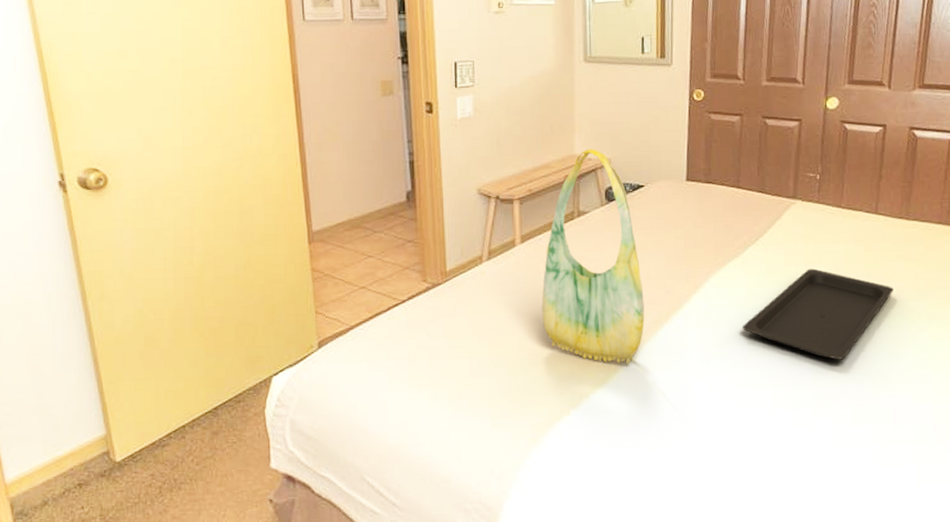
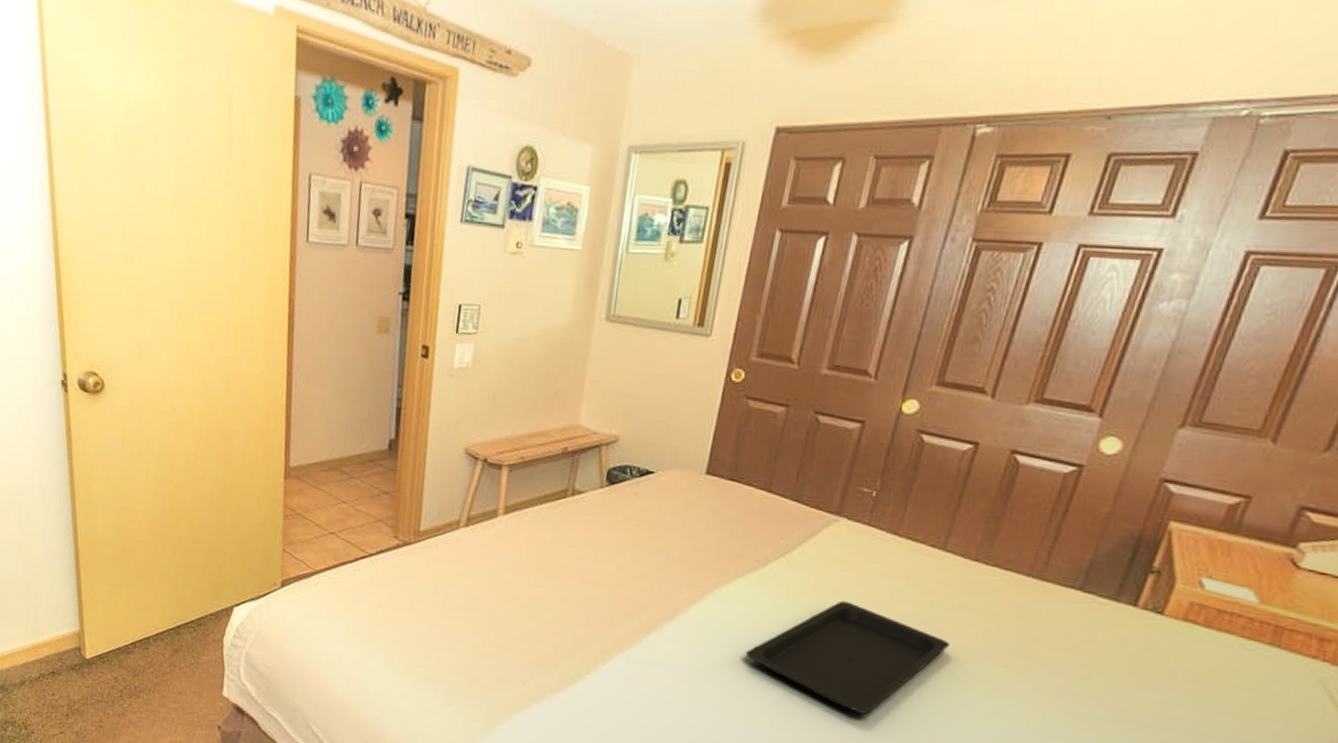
tote bag: present [541,149,645,364] -> none [515,421,635,667]

